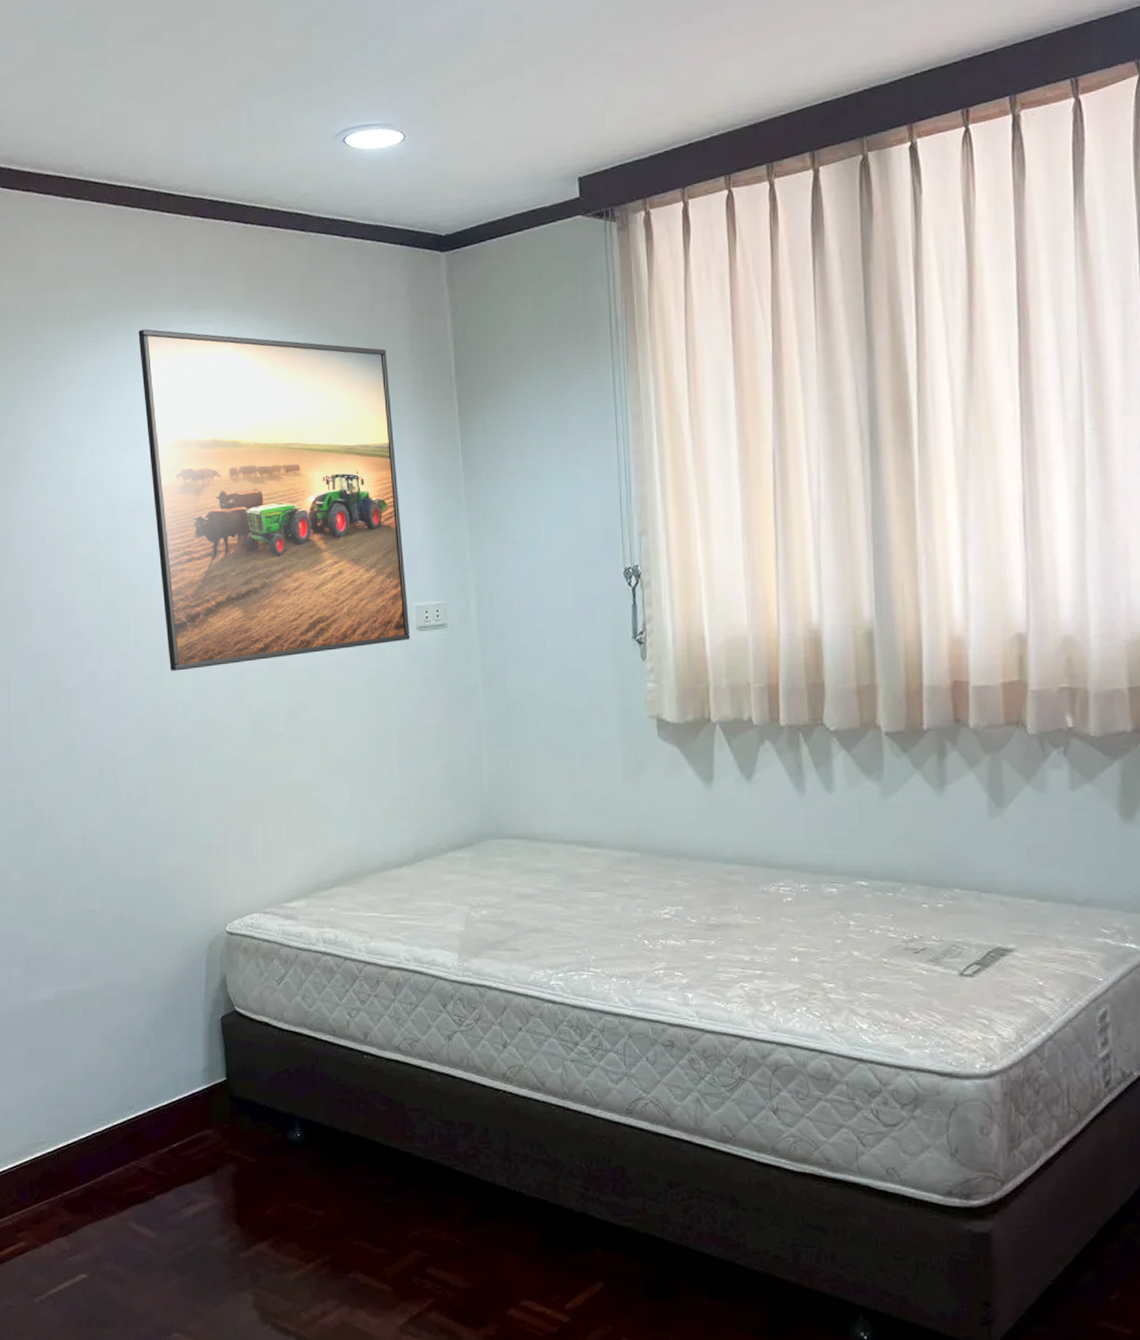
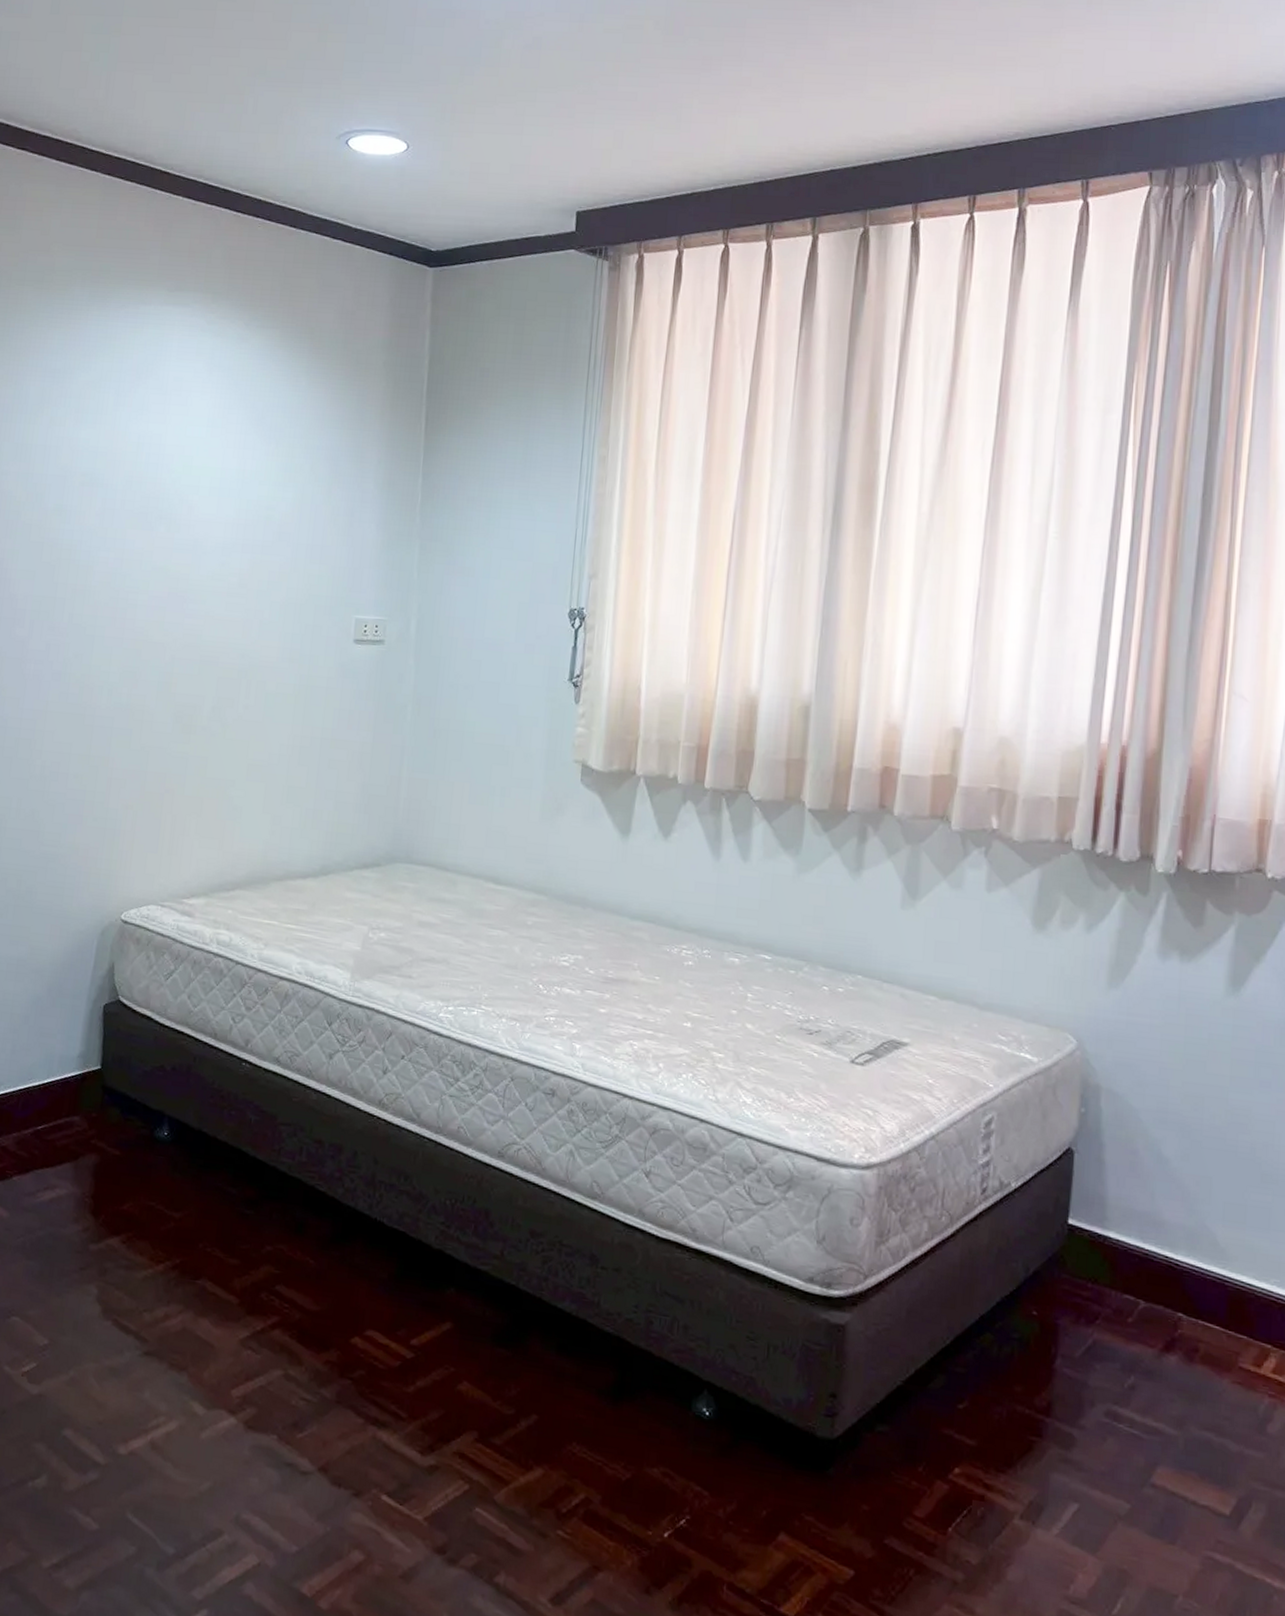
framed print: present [138,329,410,671] -> none [100,303,361,652]

